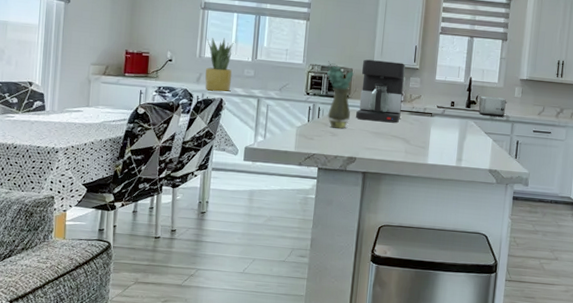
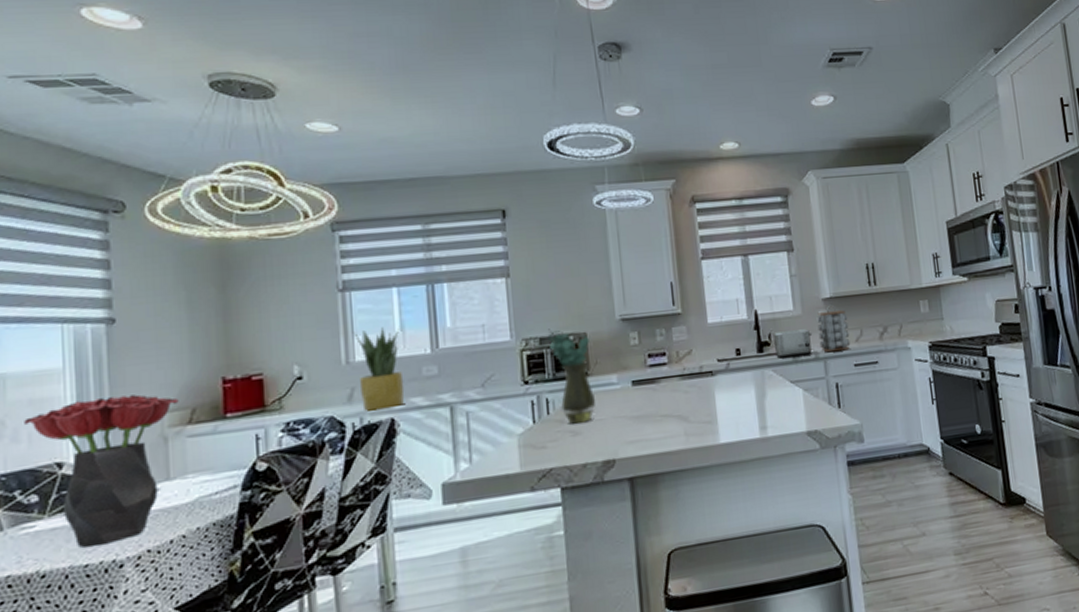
bouquet: none [15,47,100,137] -> present [24,394,179,548]
coffee maker: present [356,59,405,123] -> none [599,310,669,403]
spice rack: none [511,84,536,120] -> present [816,304,851,353]

